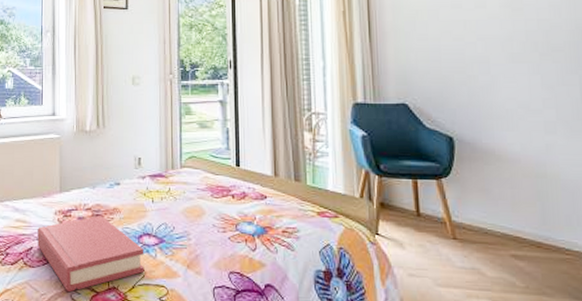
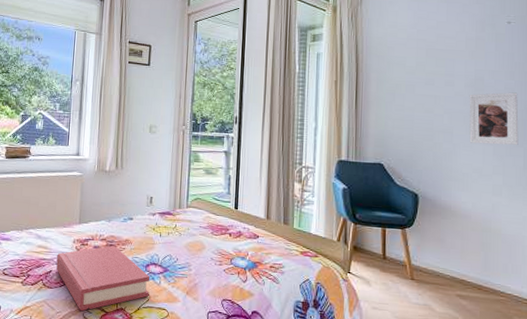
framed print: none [506,10,572,73] -> present [469,92,519,145]

